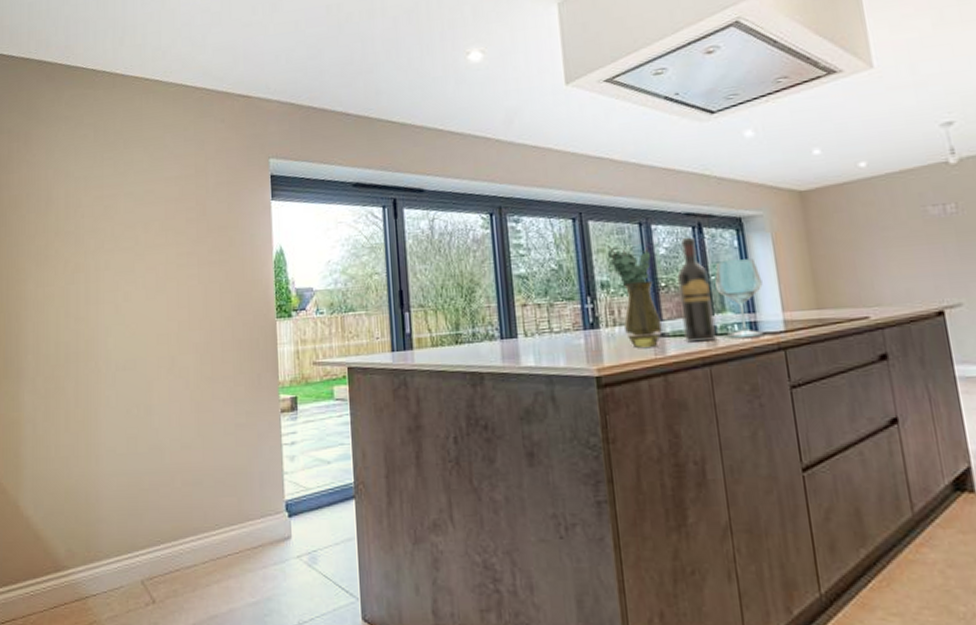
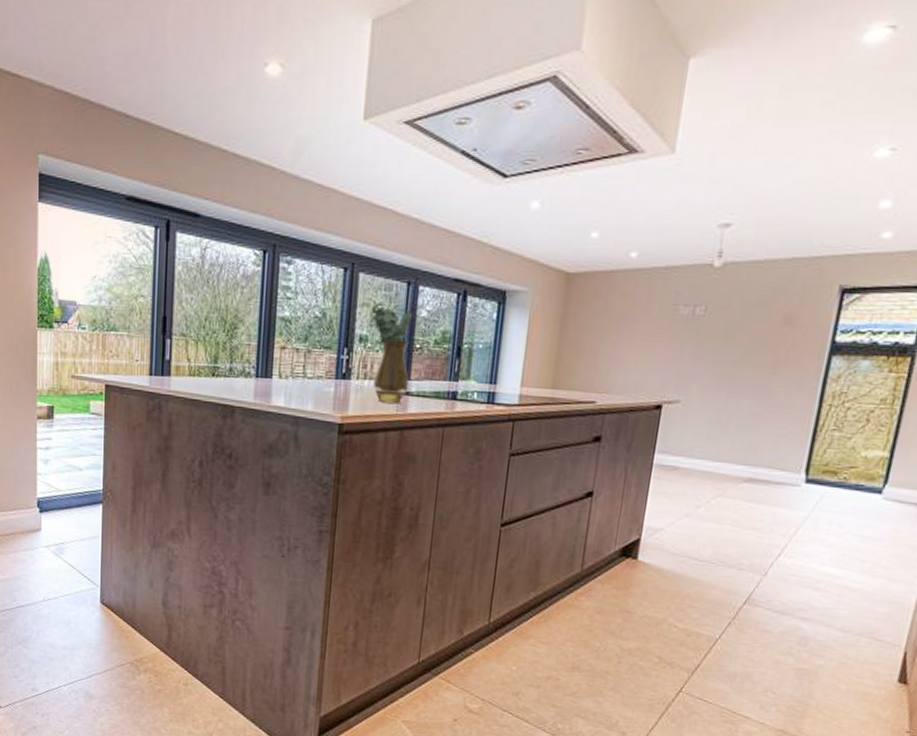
wine bottle: present [677,236,716,343] -> none [427,303,462,405]
wine glass: present [715,258,764,338] -> none [466,331,510,406]

